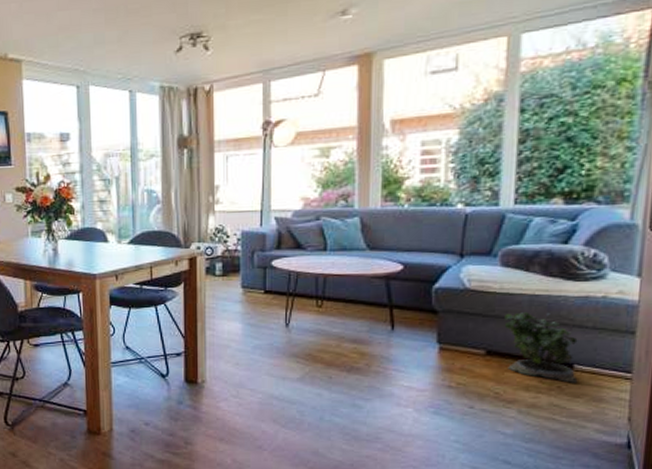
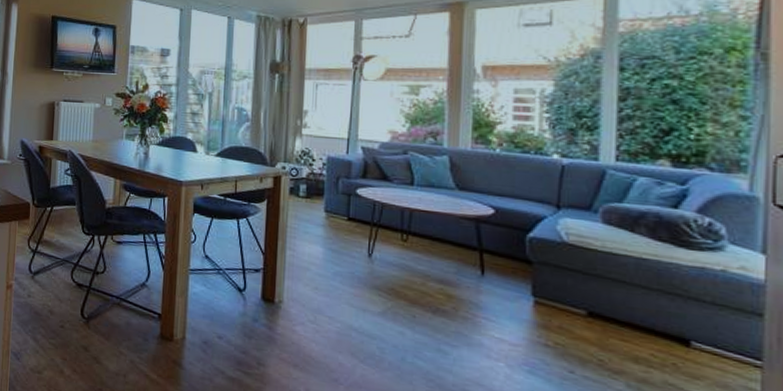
potted plant: present [504,312,578,383] -> none [607,275,697,363]

